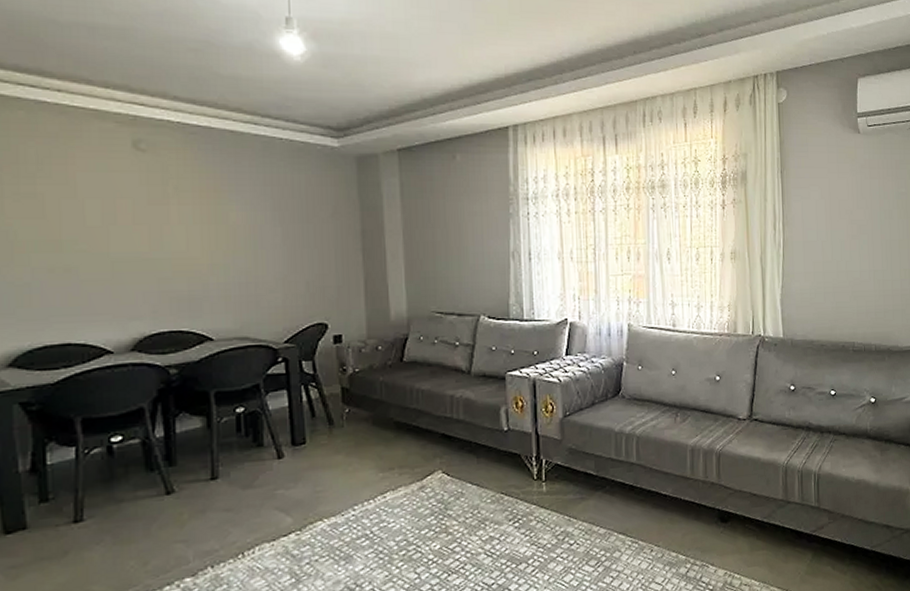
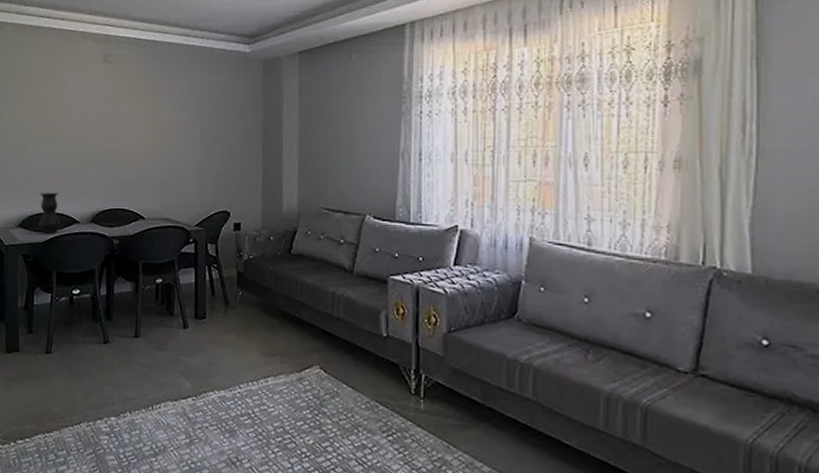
vase: none [43,317,82,373] -> present [38,192,61,235]

